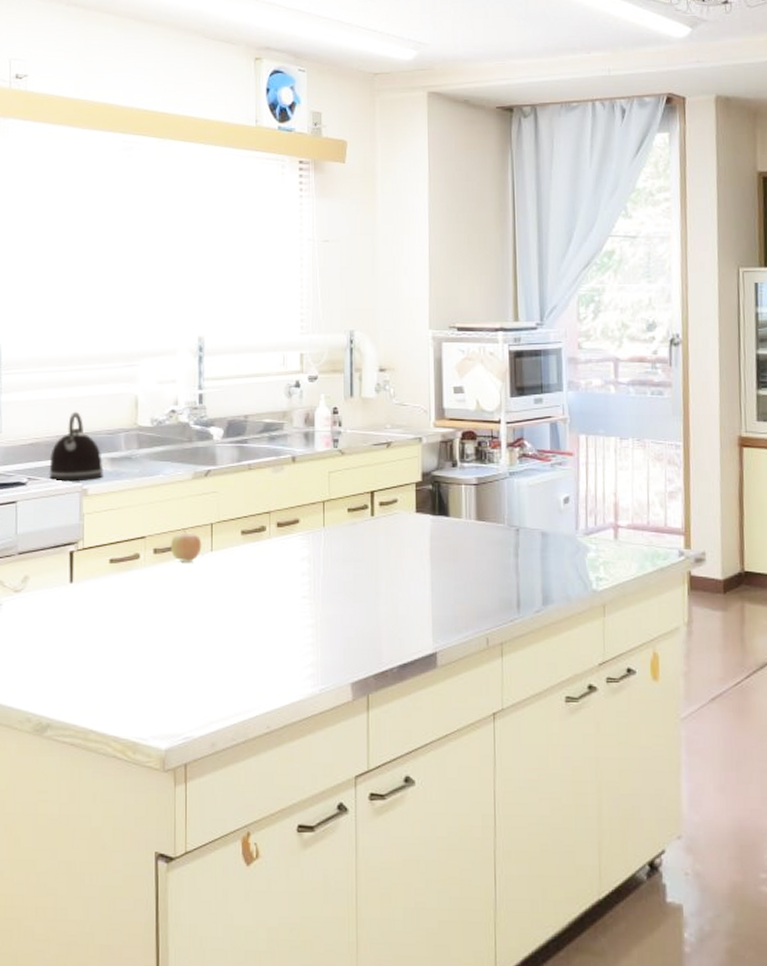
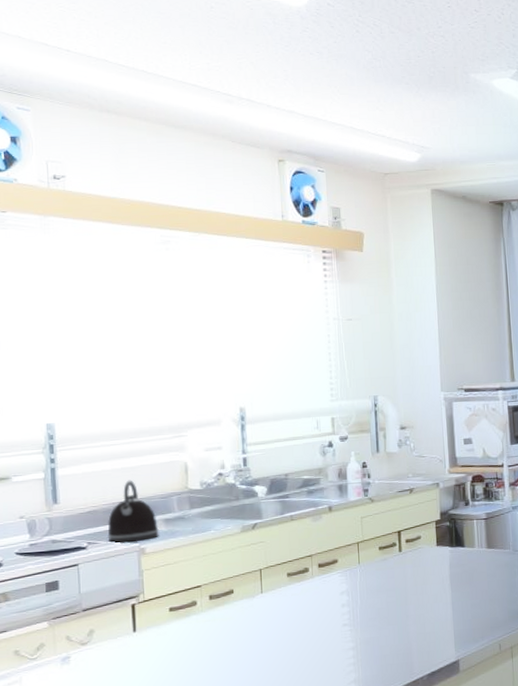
fruit: present [170,528,202,563] -> none [224,575,253,605]

